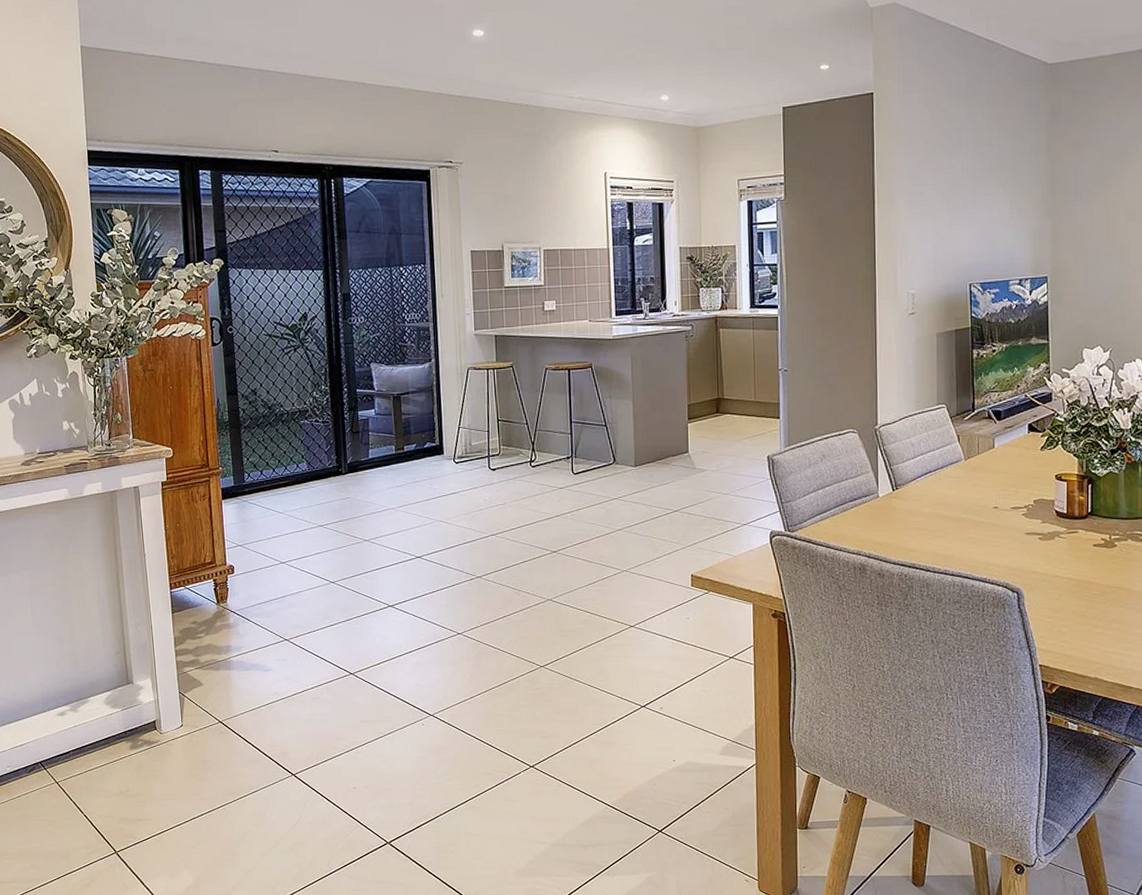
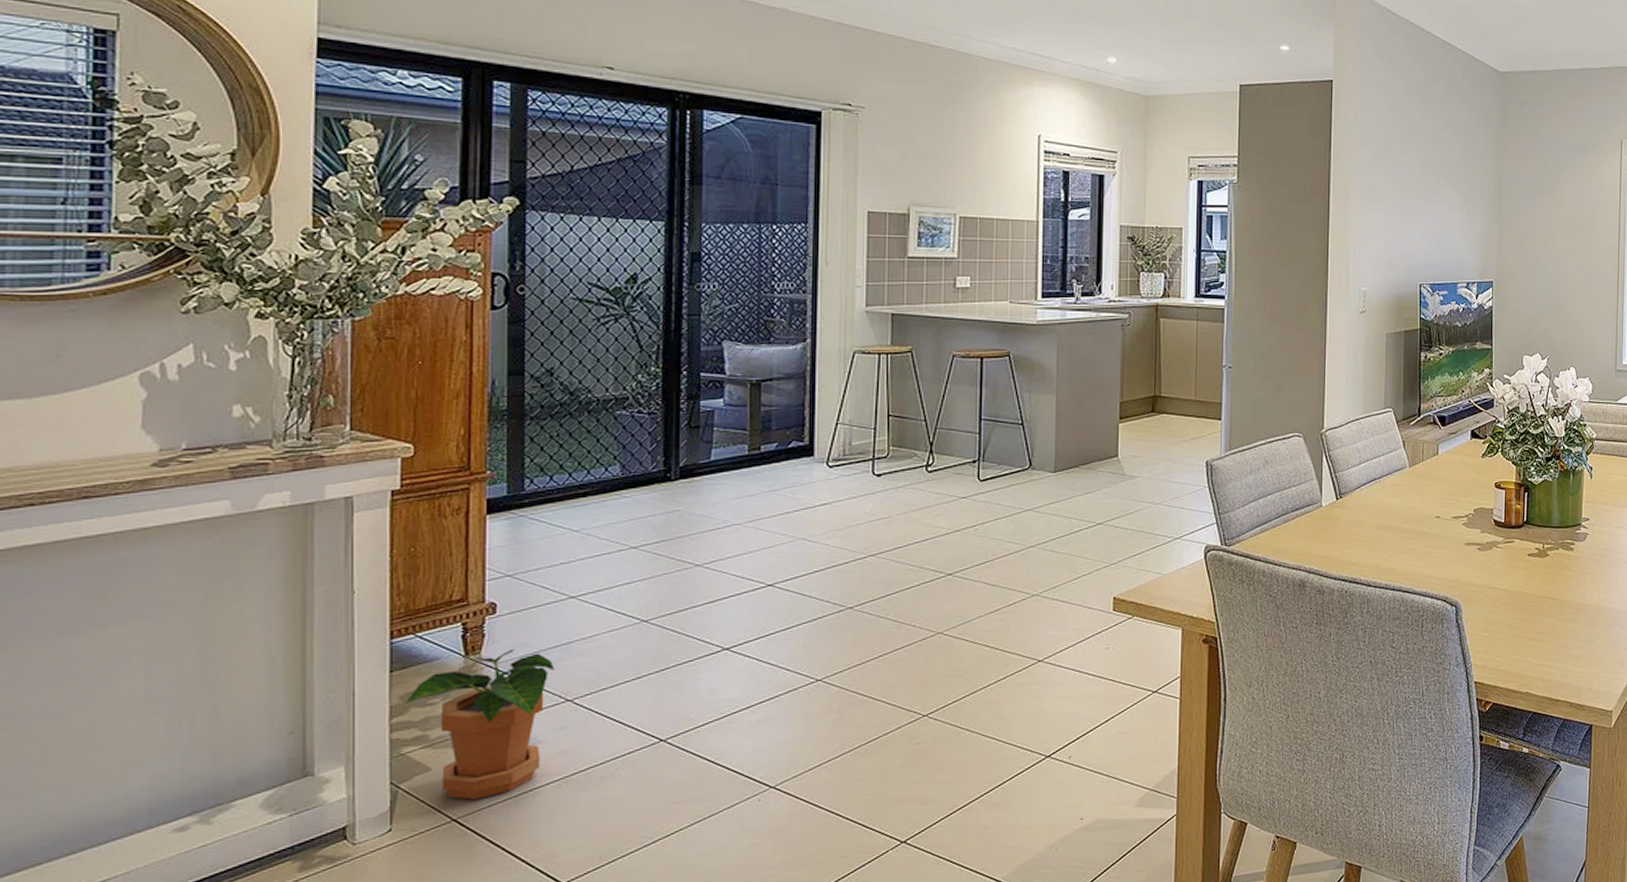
potted plant: none [183,599,275,708] -> present [405,648,555,800]

